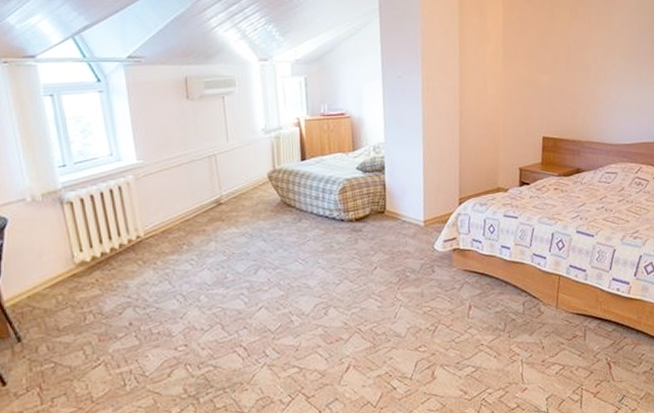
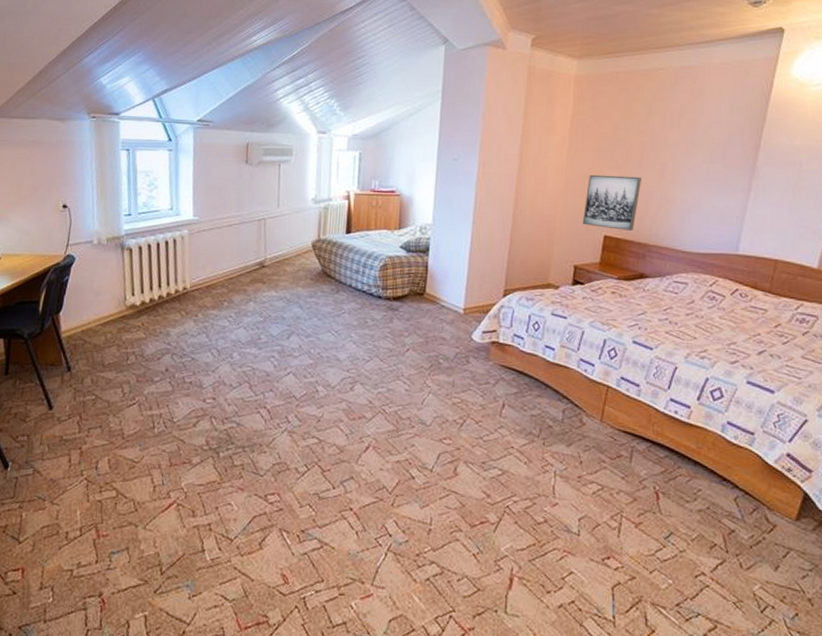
wall art: none [522,79,570,130] -> present [582,174,641,231]

